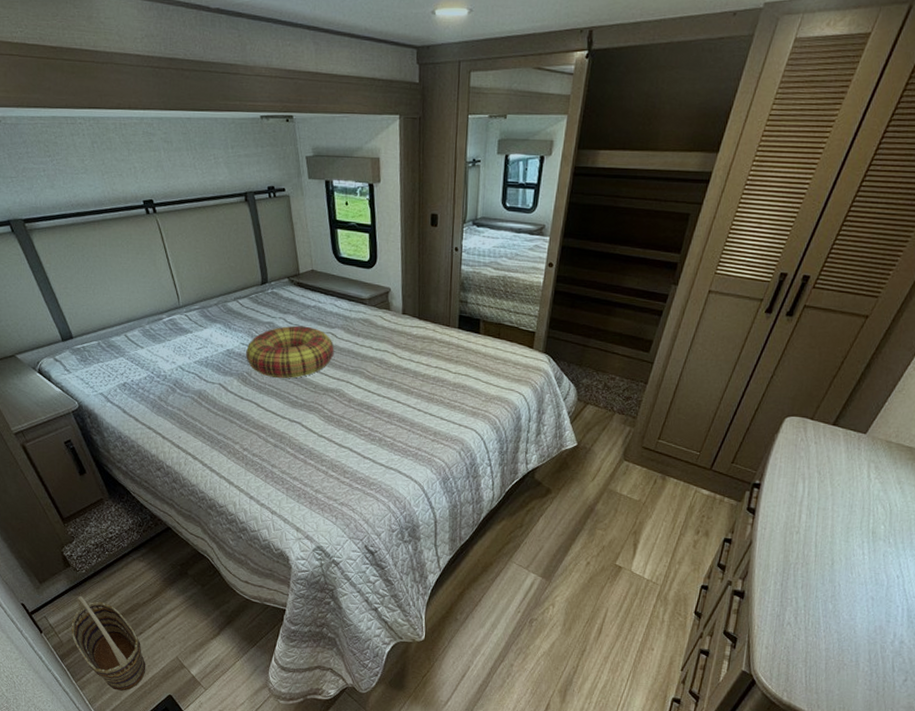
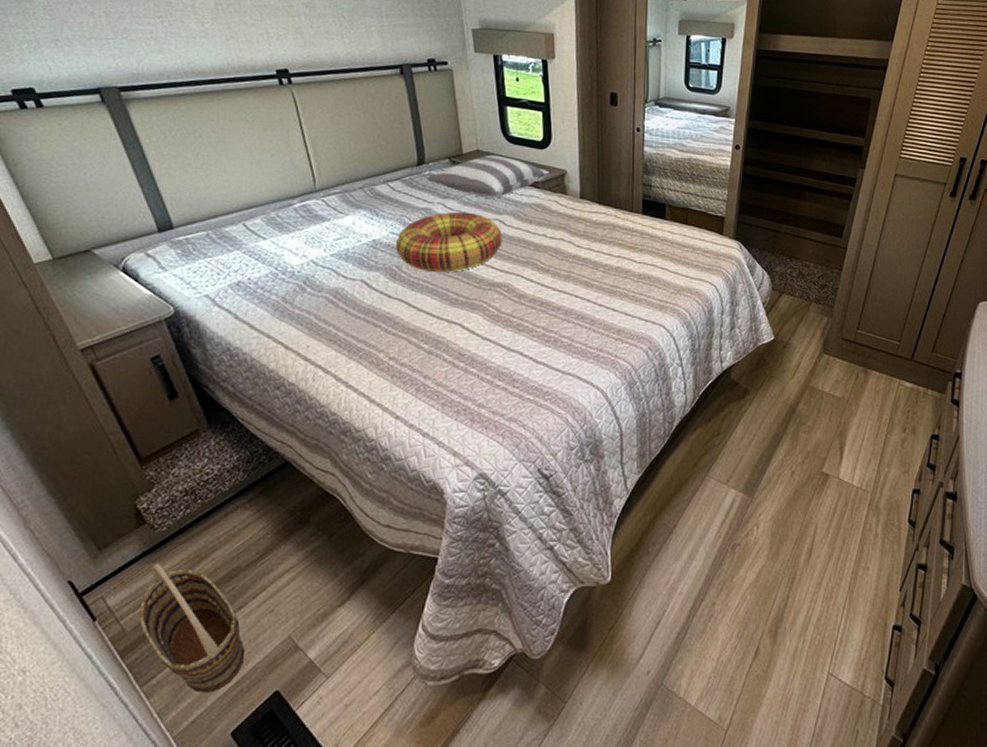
pillow: none [270,274,375,314] -> present [426,154,549,198]

